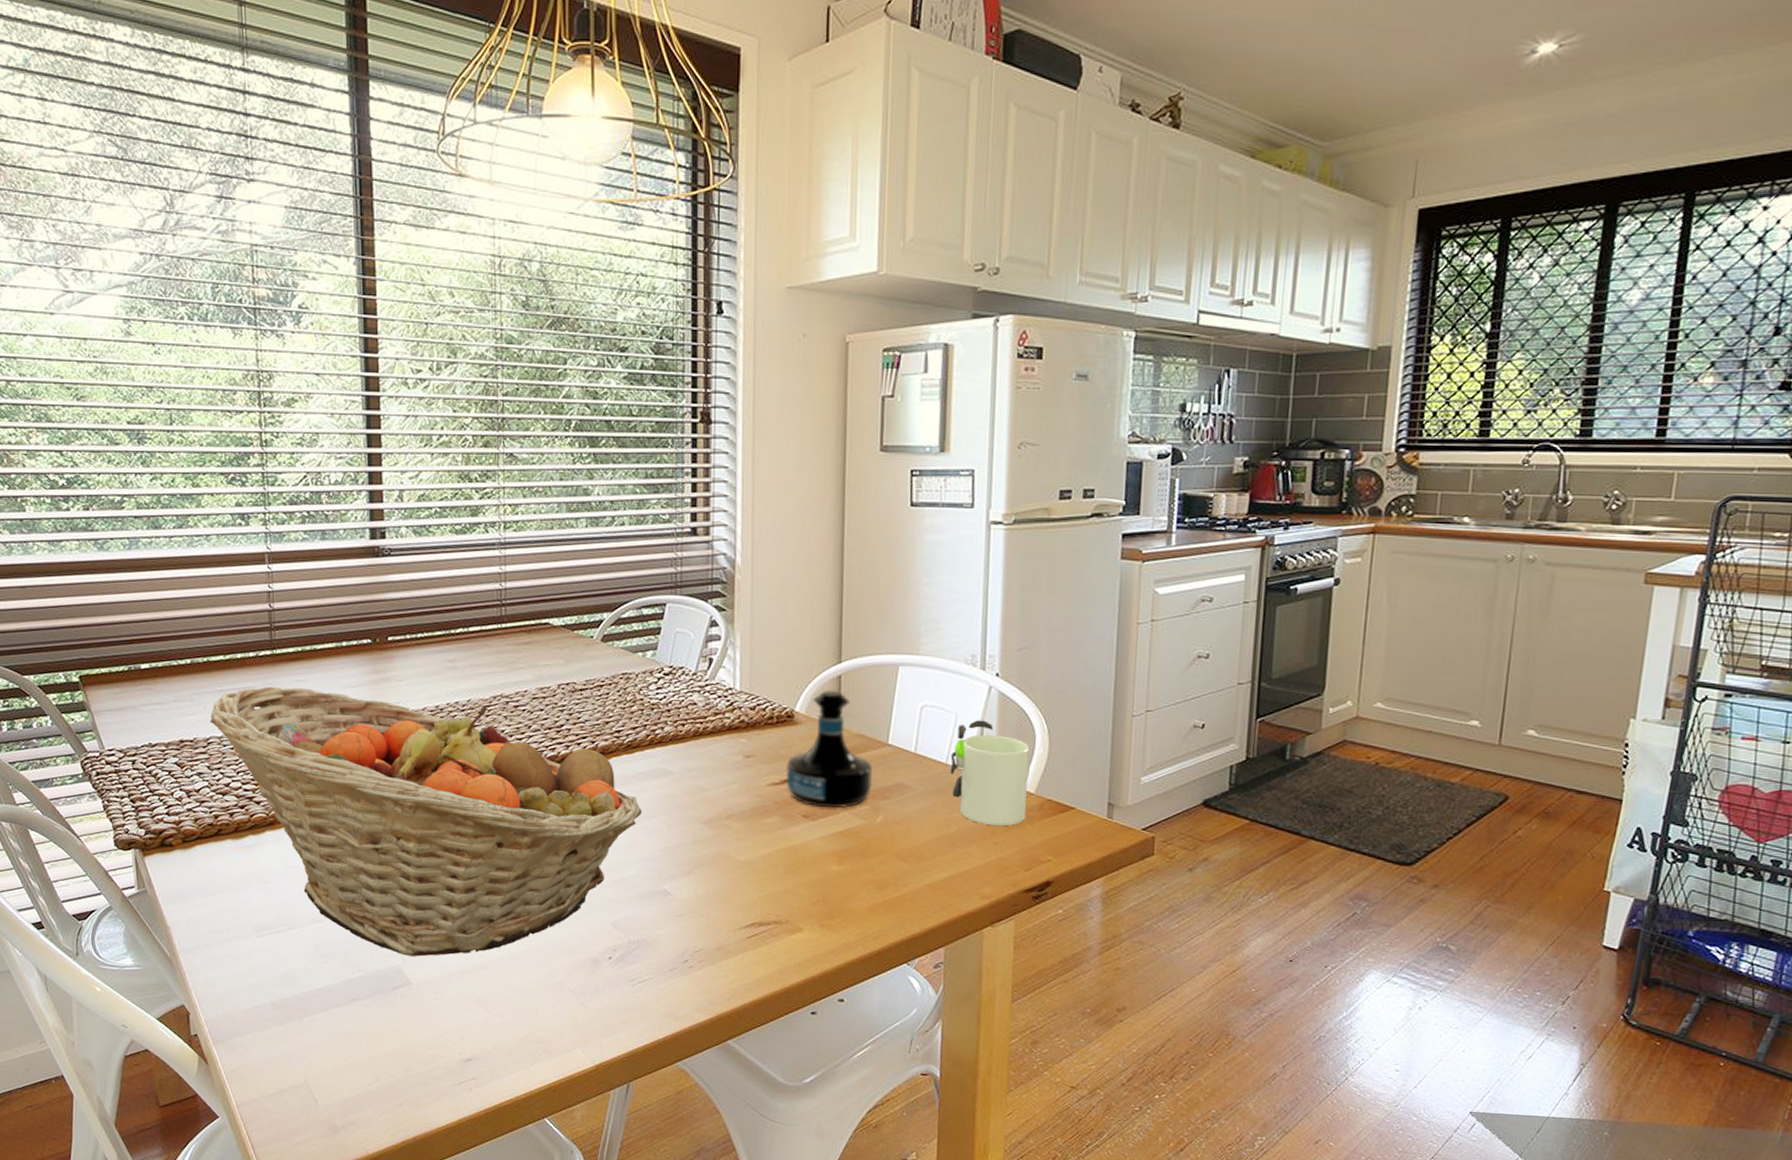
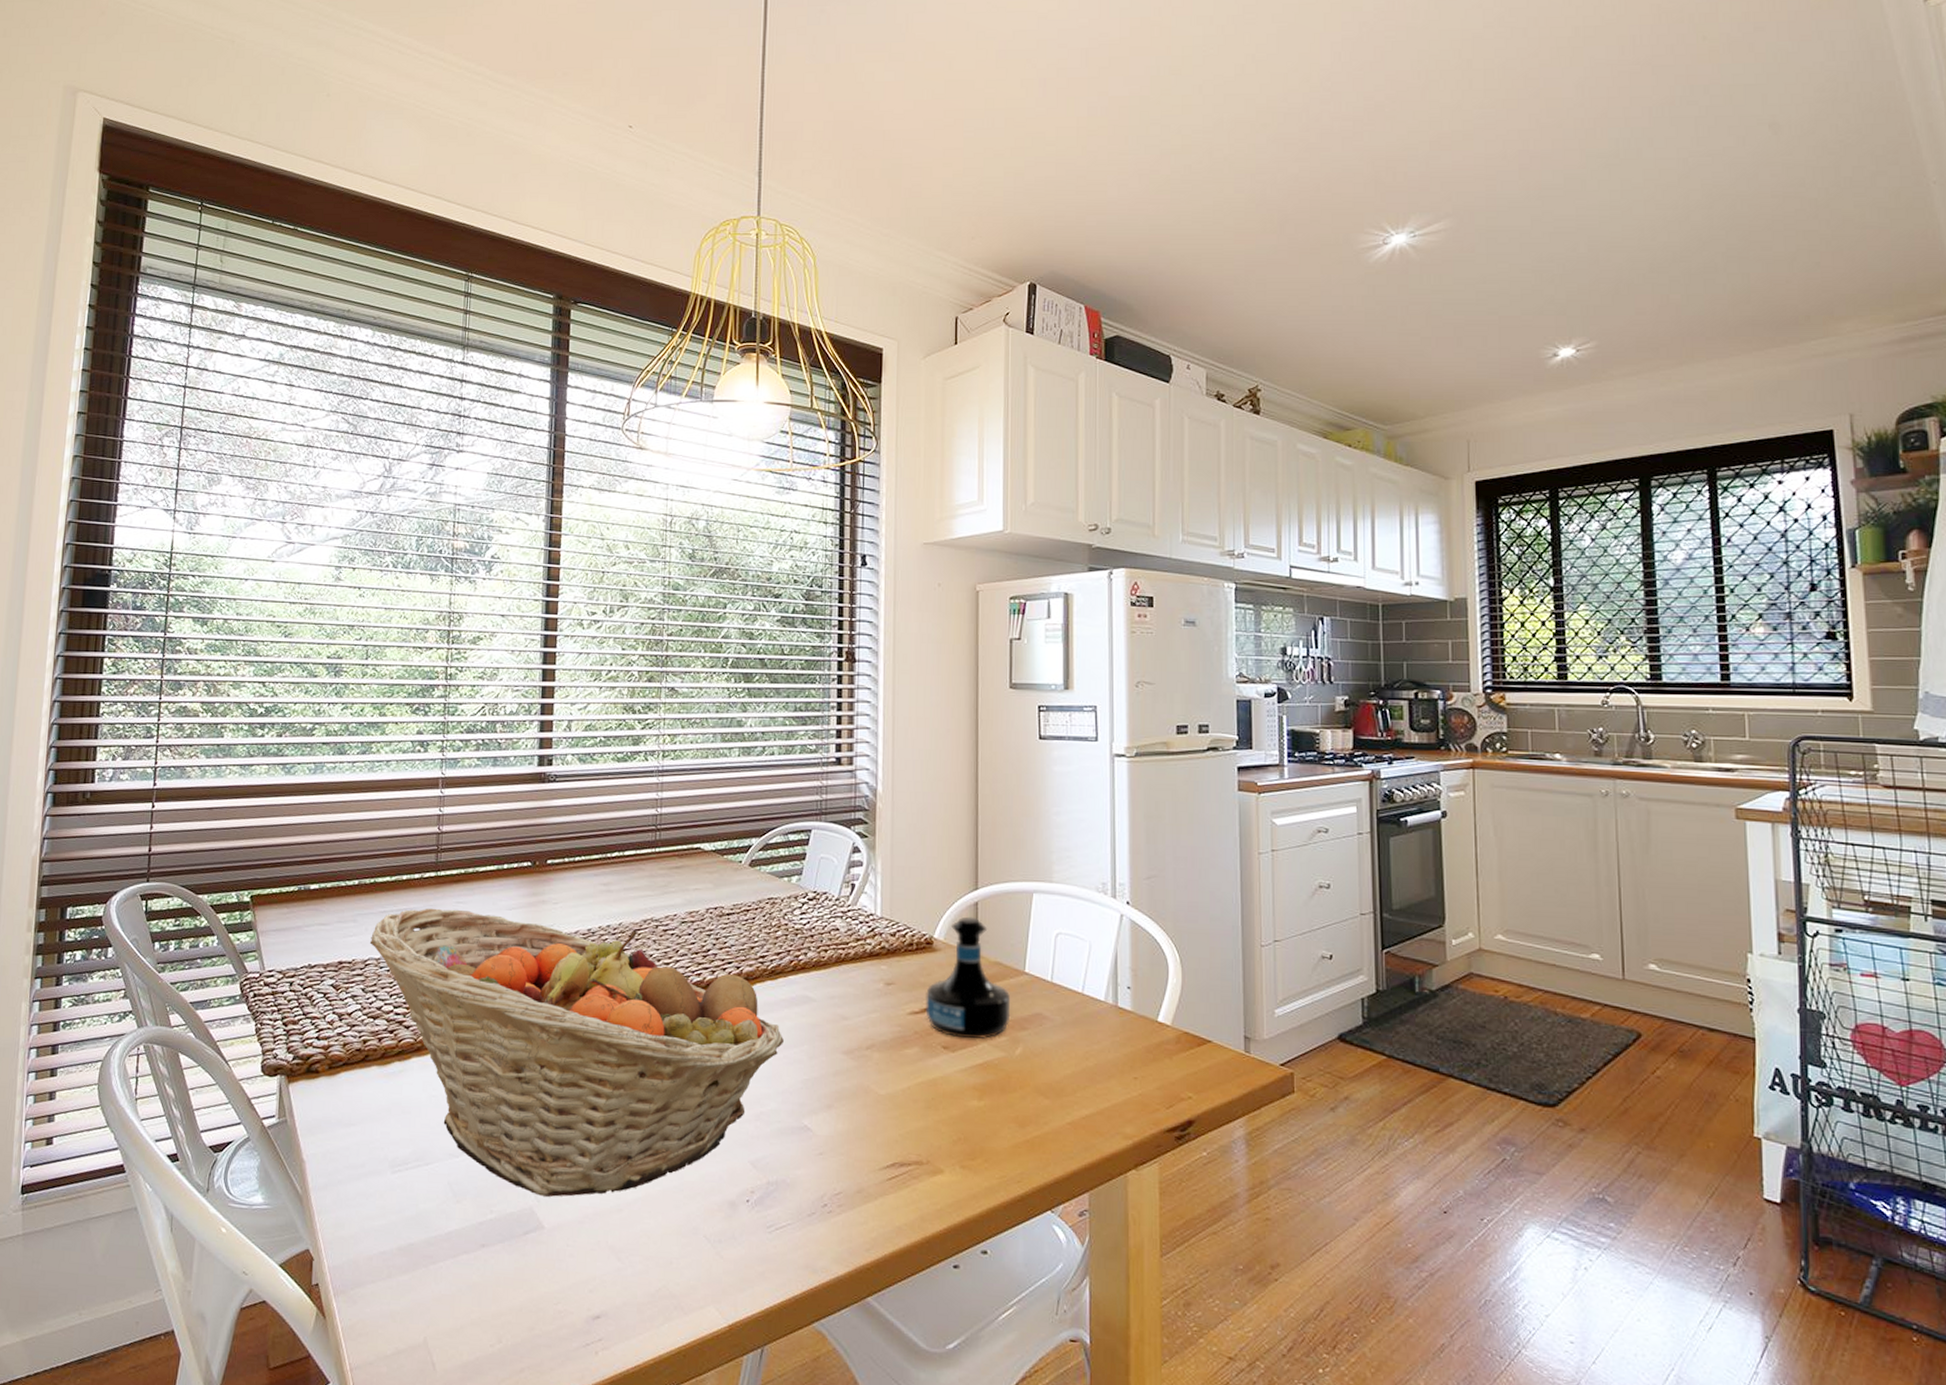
mug: present [950,720,1030,827] -> none [1087,948,1164,1061]

